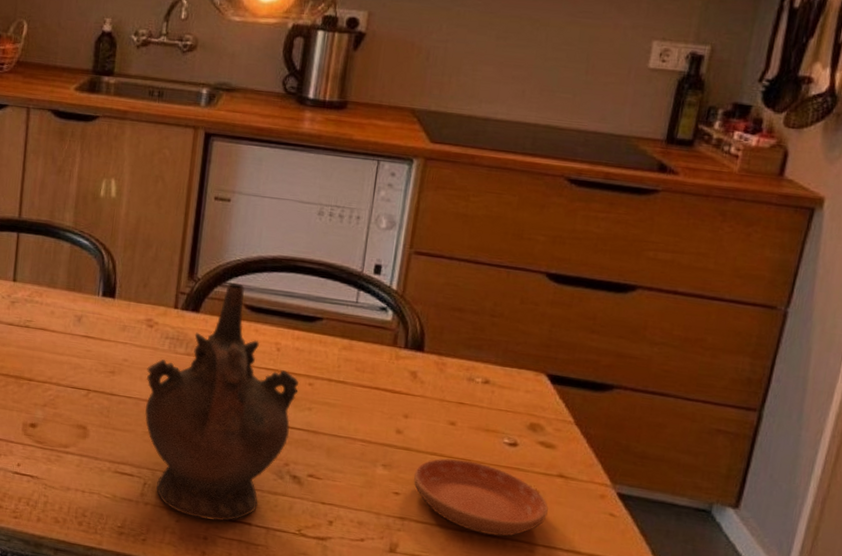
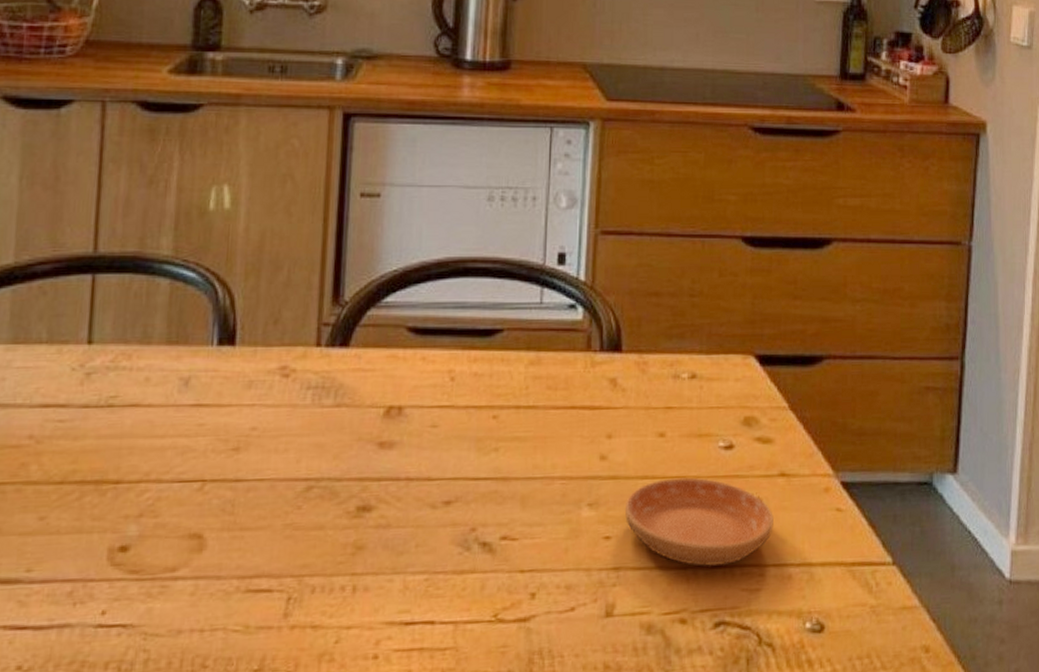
ceremonial vessel: present [145,283,299,521] -> none [284,302,481,632]

